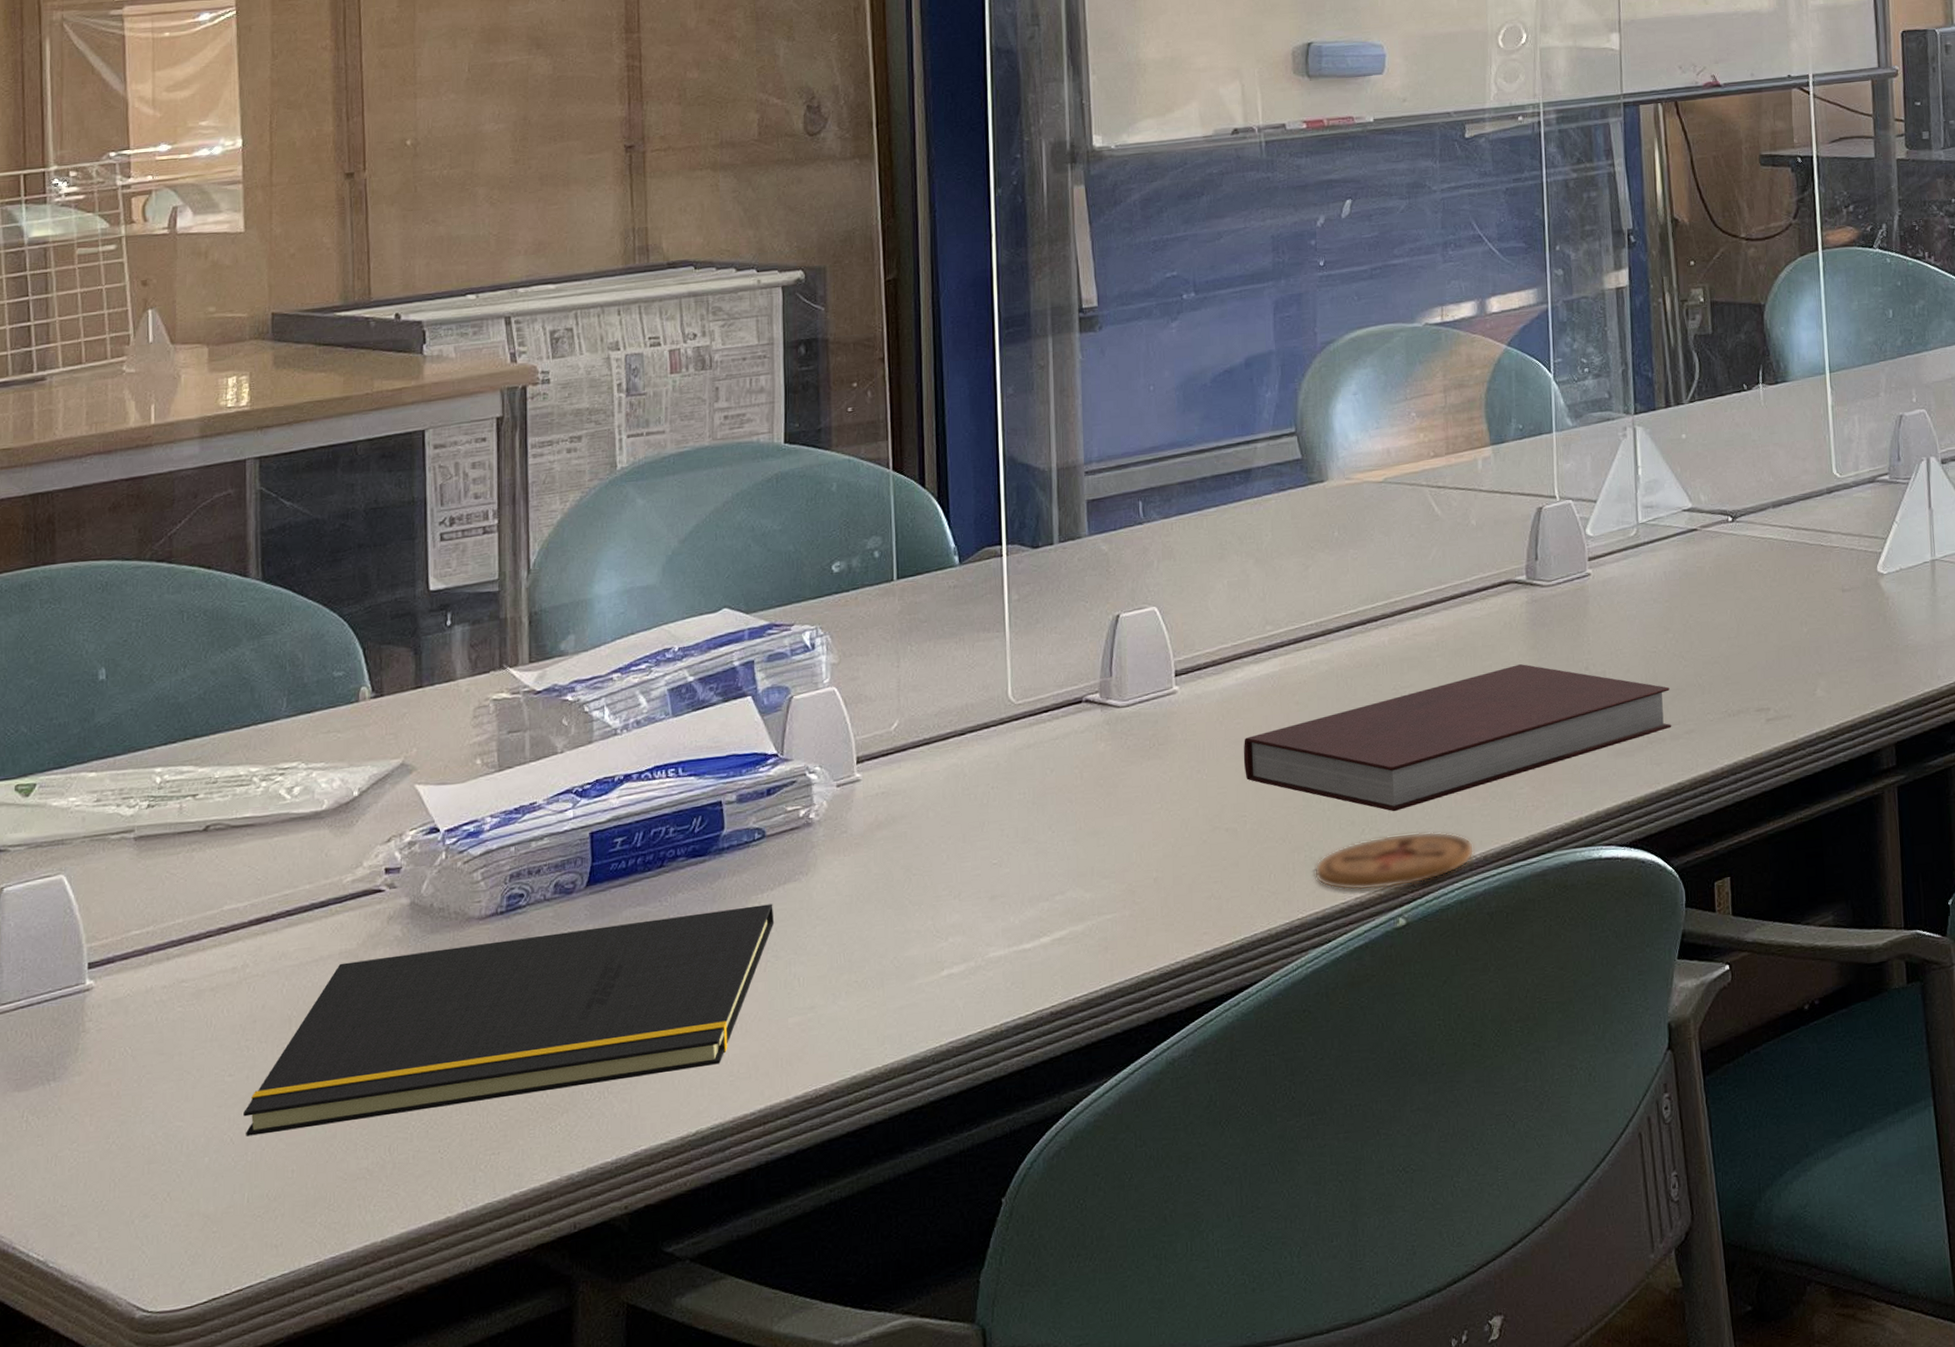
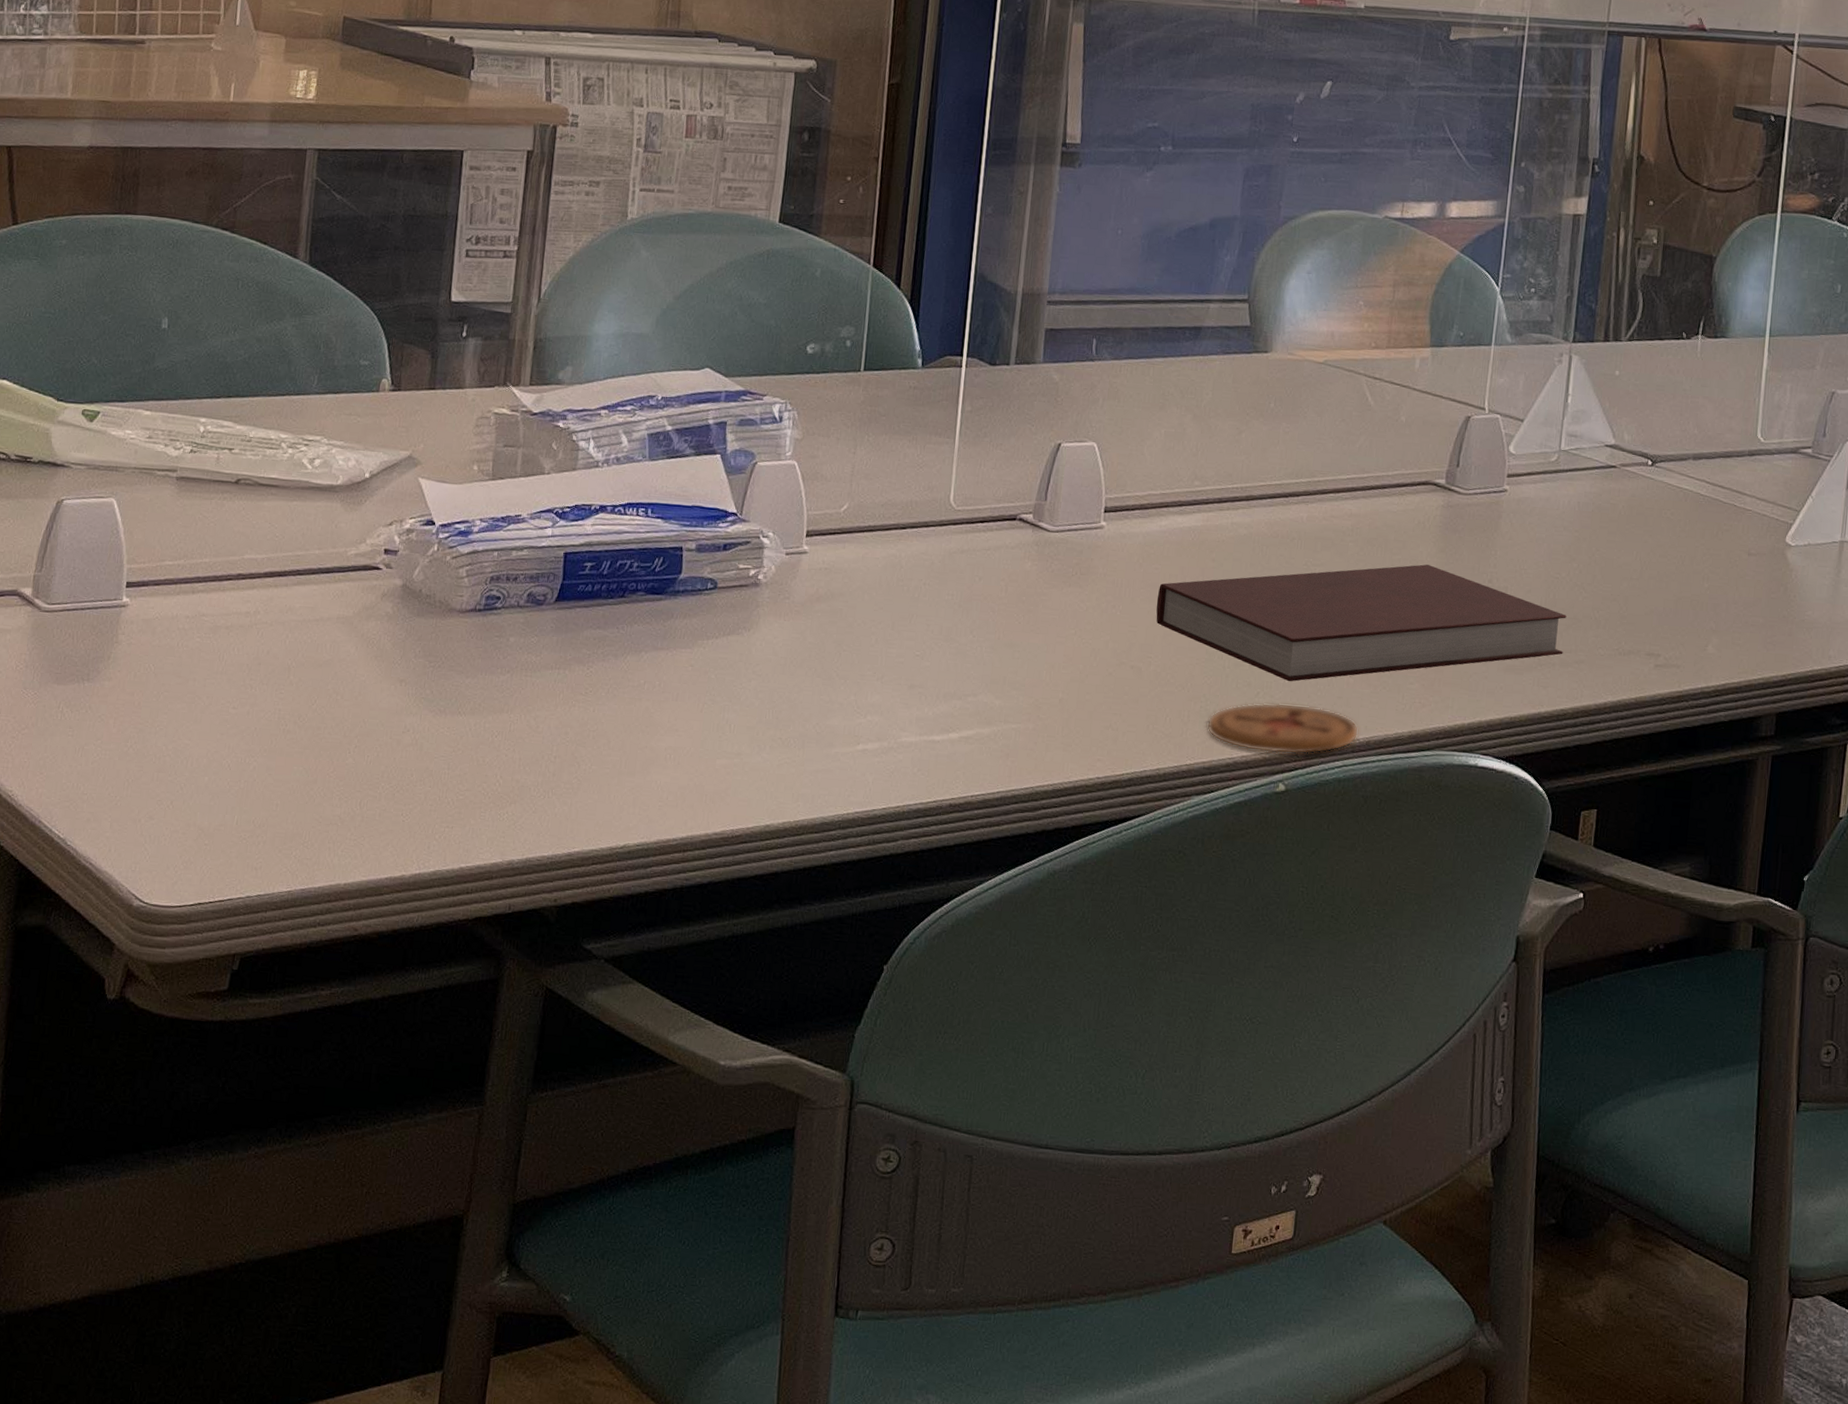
notepad: present [244,903,775,1137] -> none [241,627,716,788]

